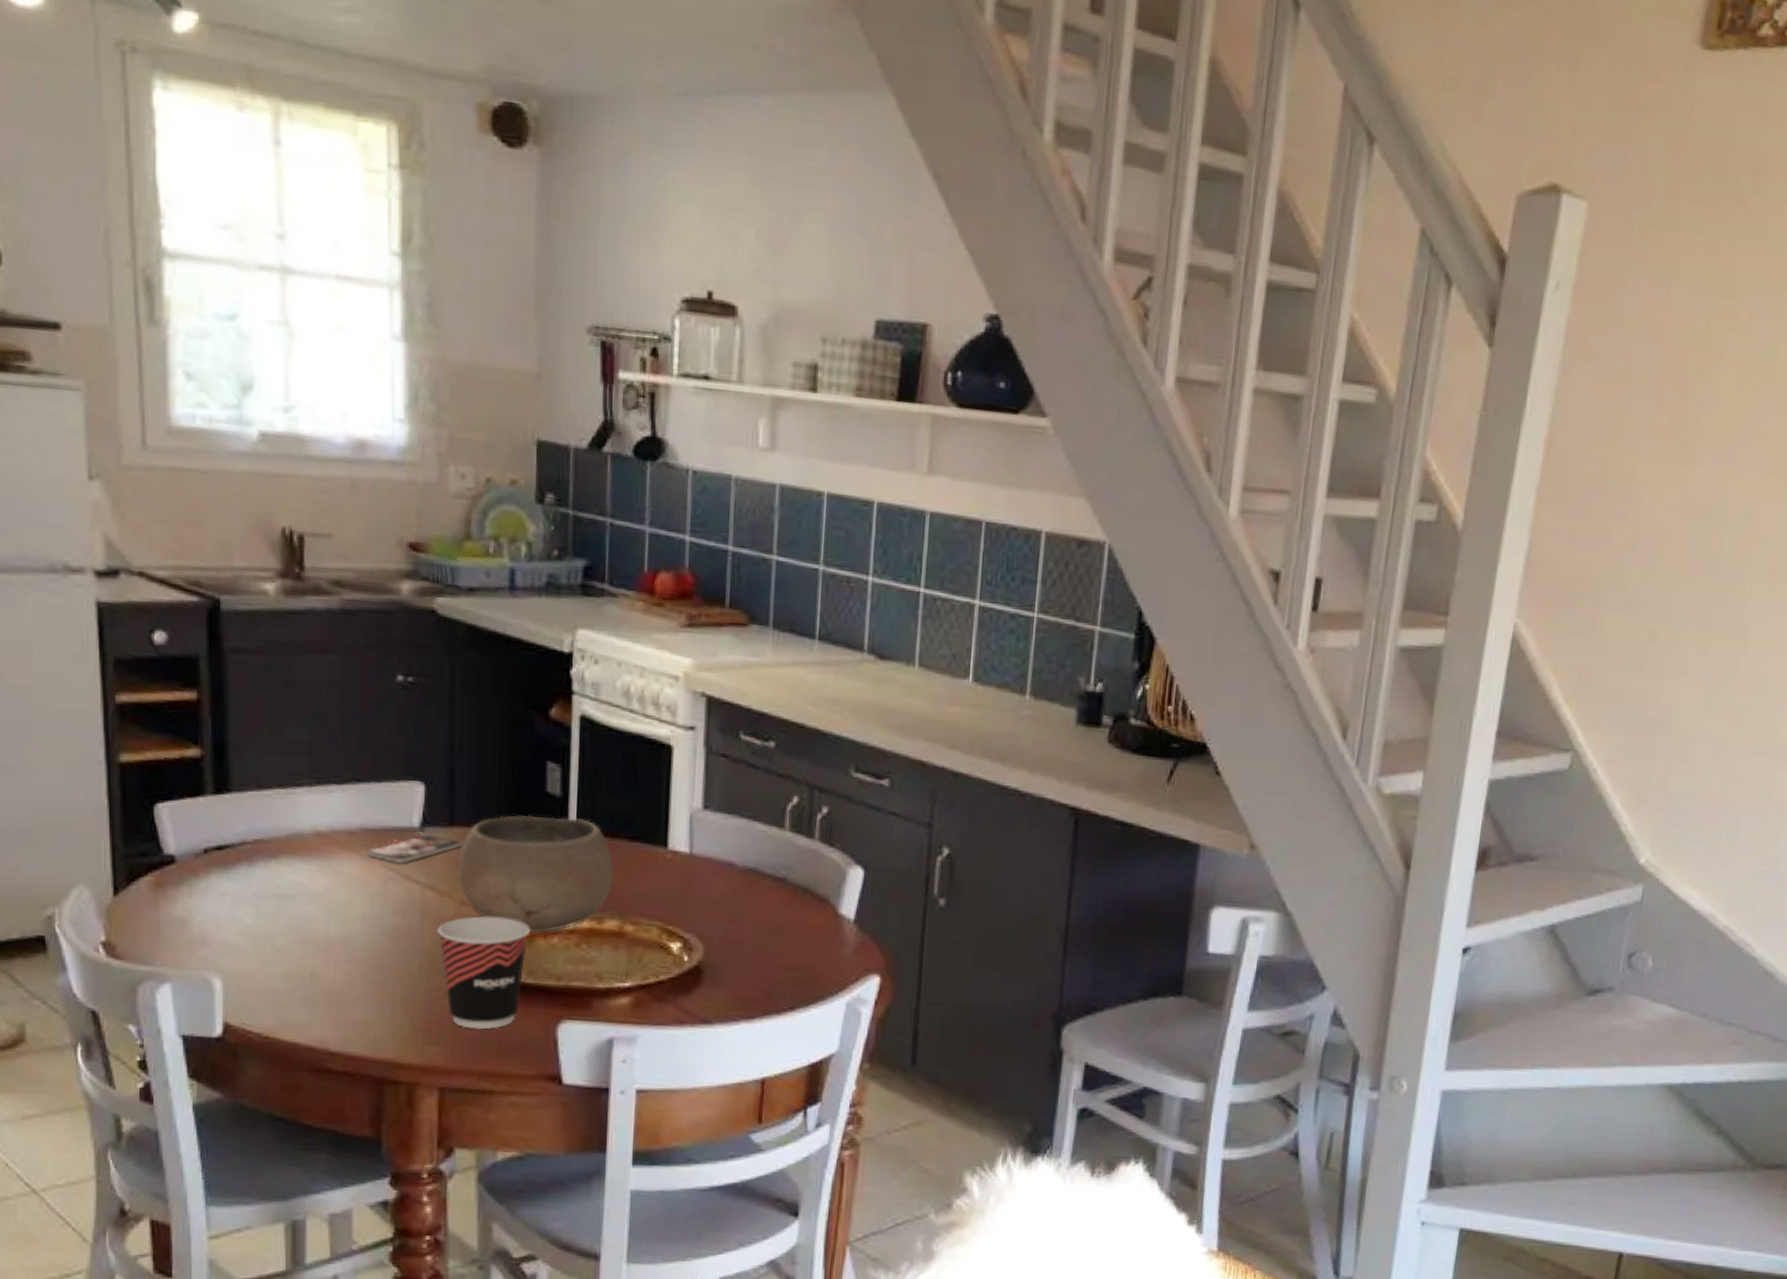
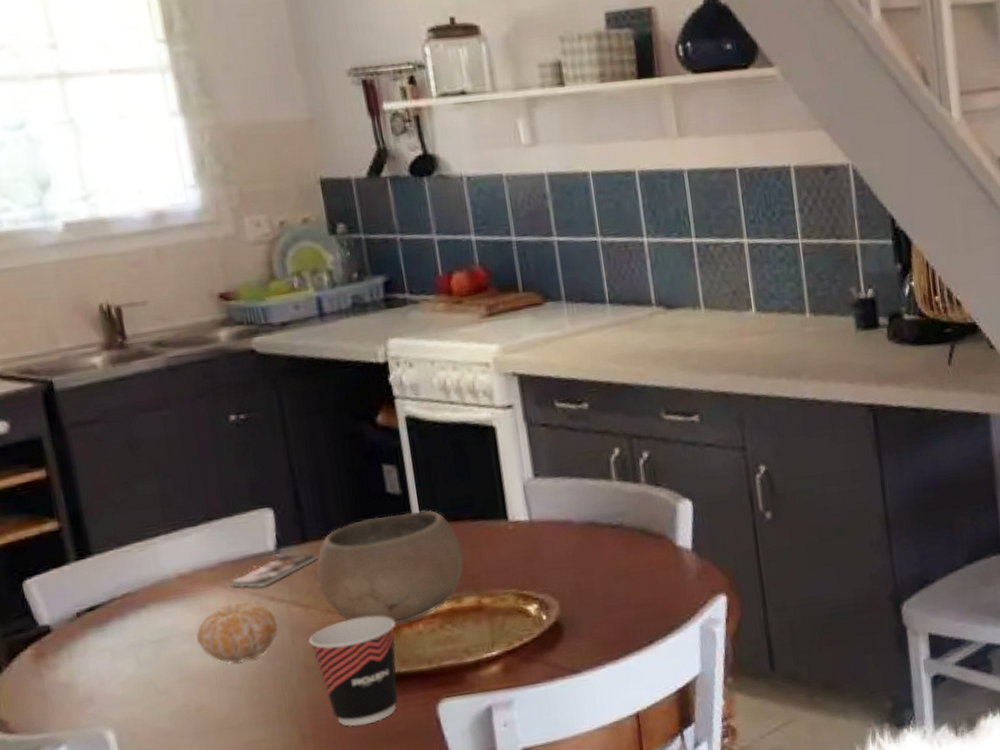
fruit: none [322,873,408,937] -> present [195,602,278,664]

